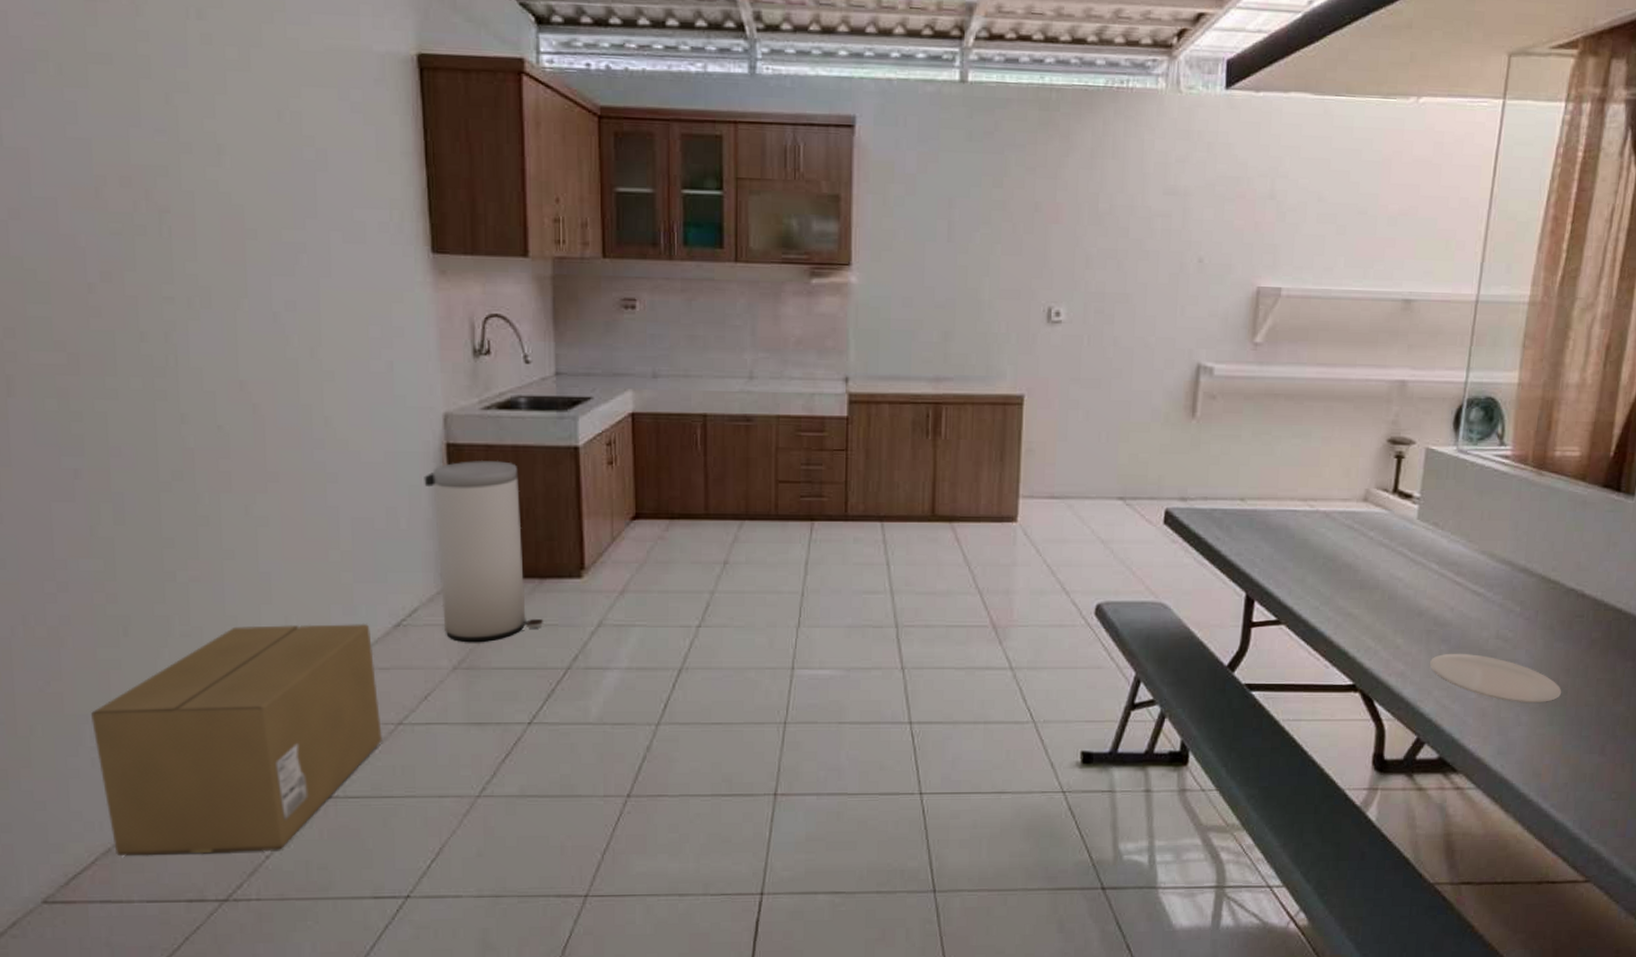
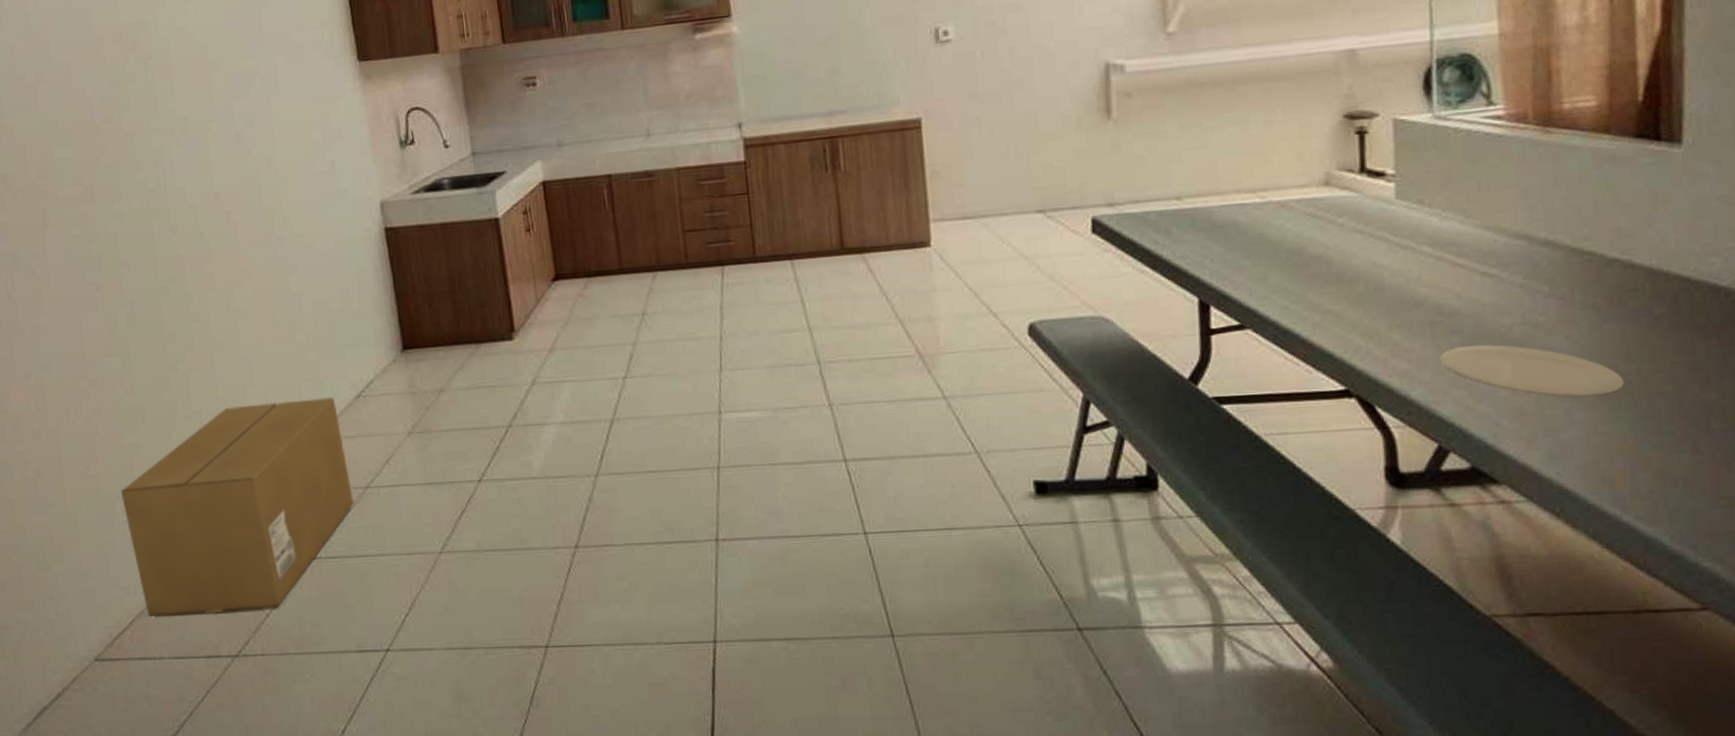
pedal bin: present [424,459,543,642] -> none [368,238,483,408]

